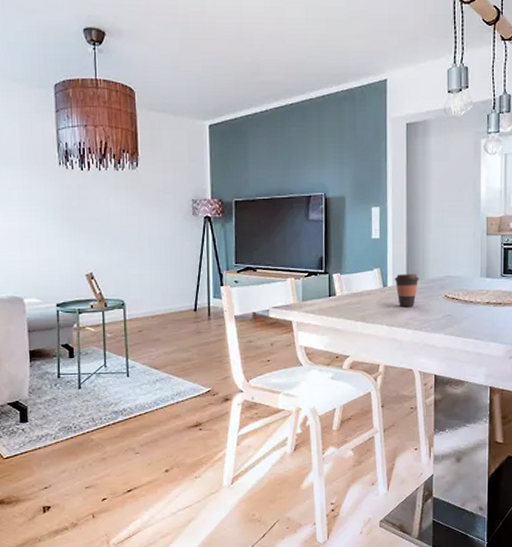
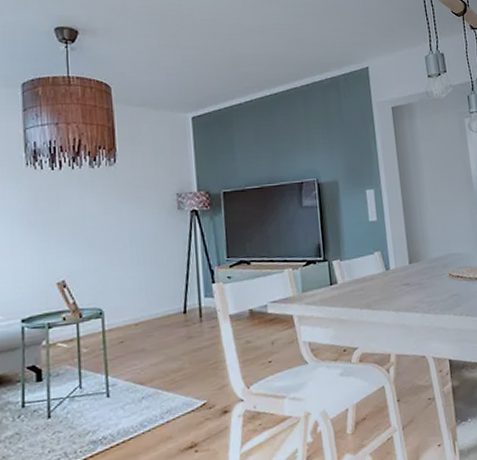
coffee cup: present [394,274,420,306] -> none [396,254,422,290]

